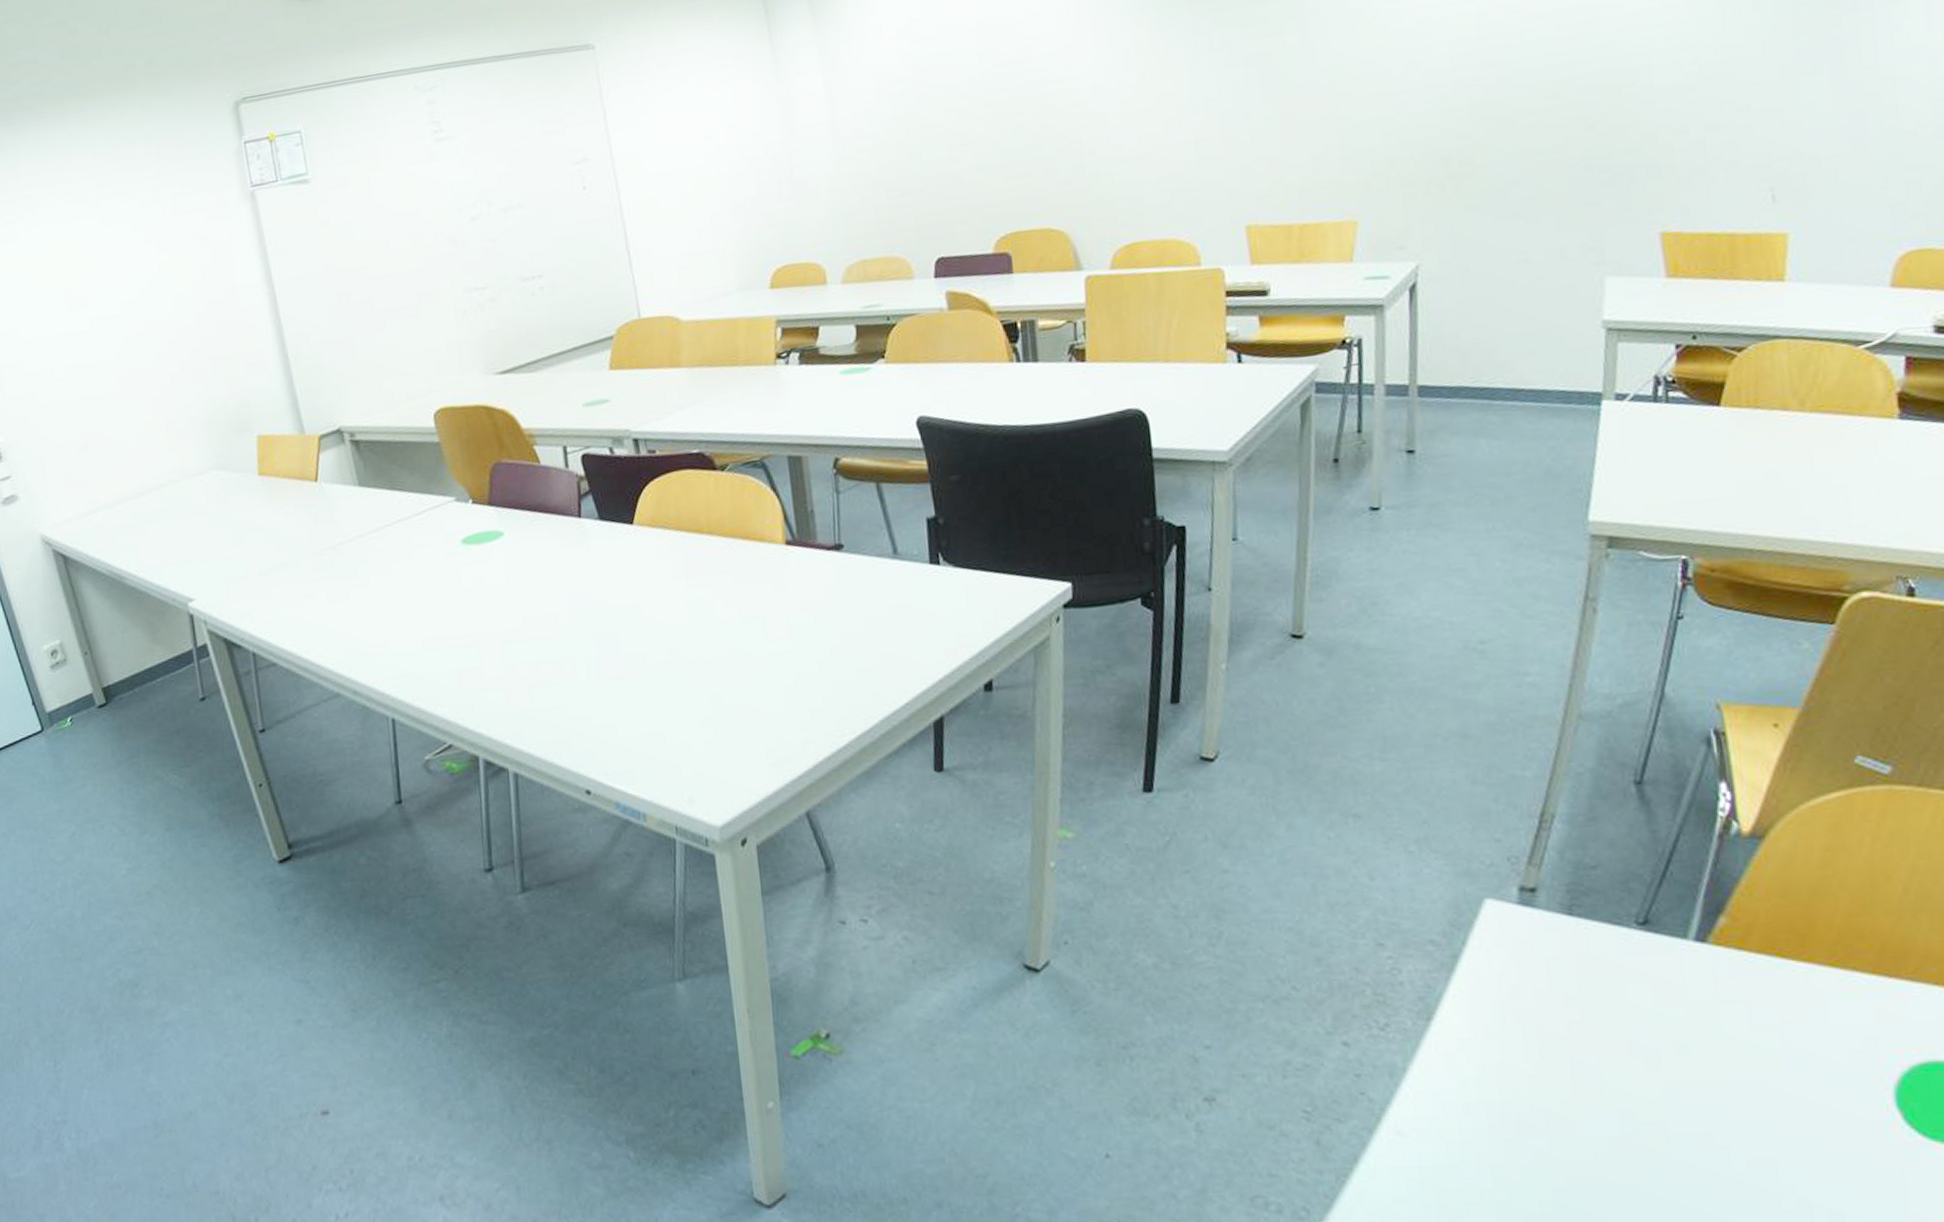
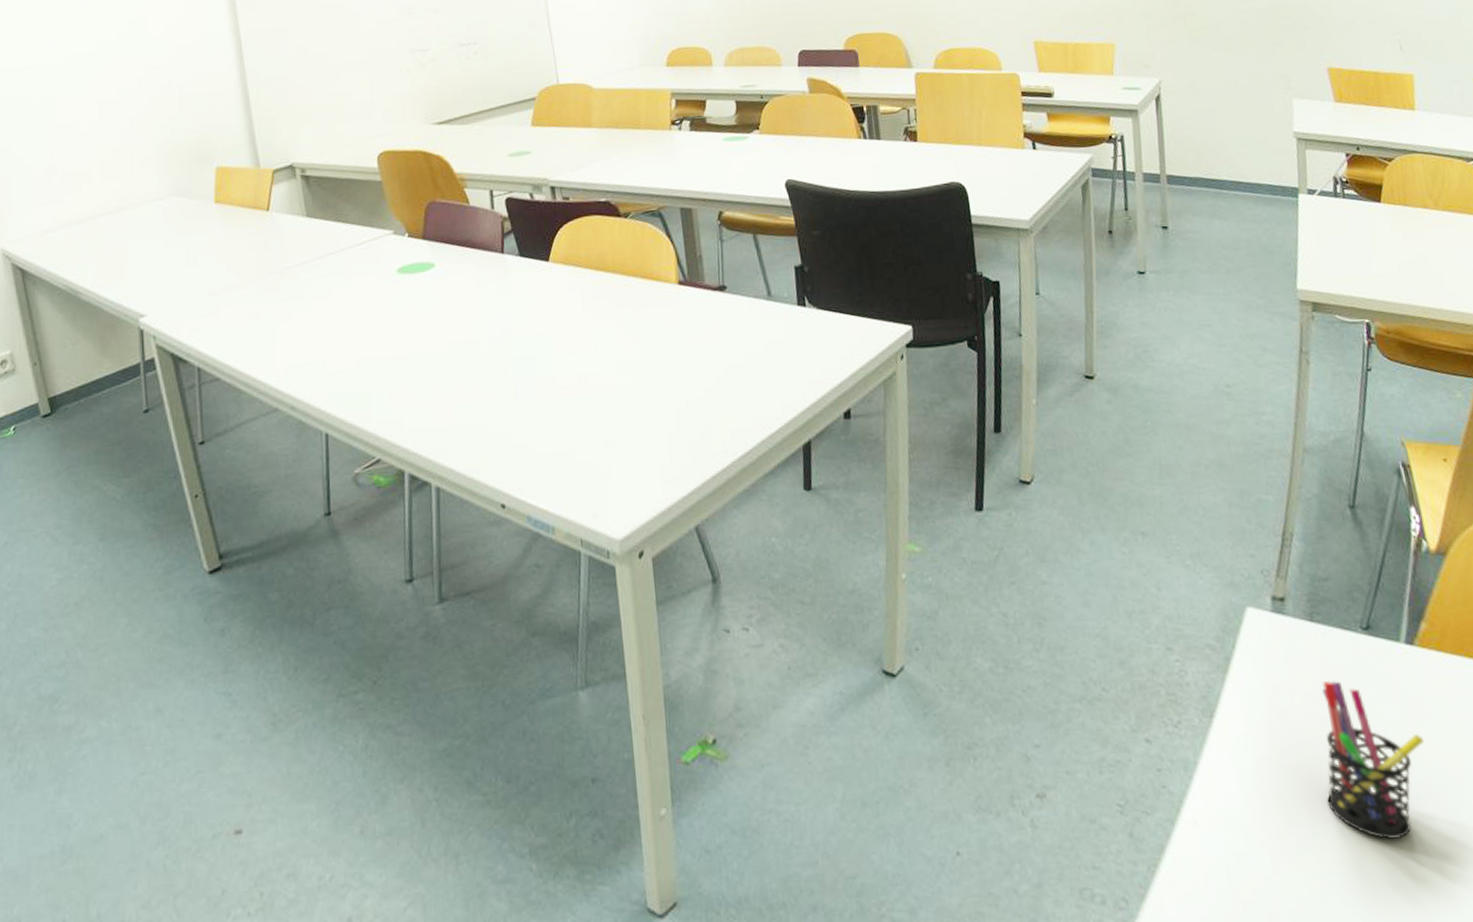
pen holder: none [1571,982,1708,1158] -> present [1322,681,1424,840]

